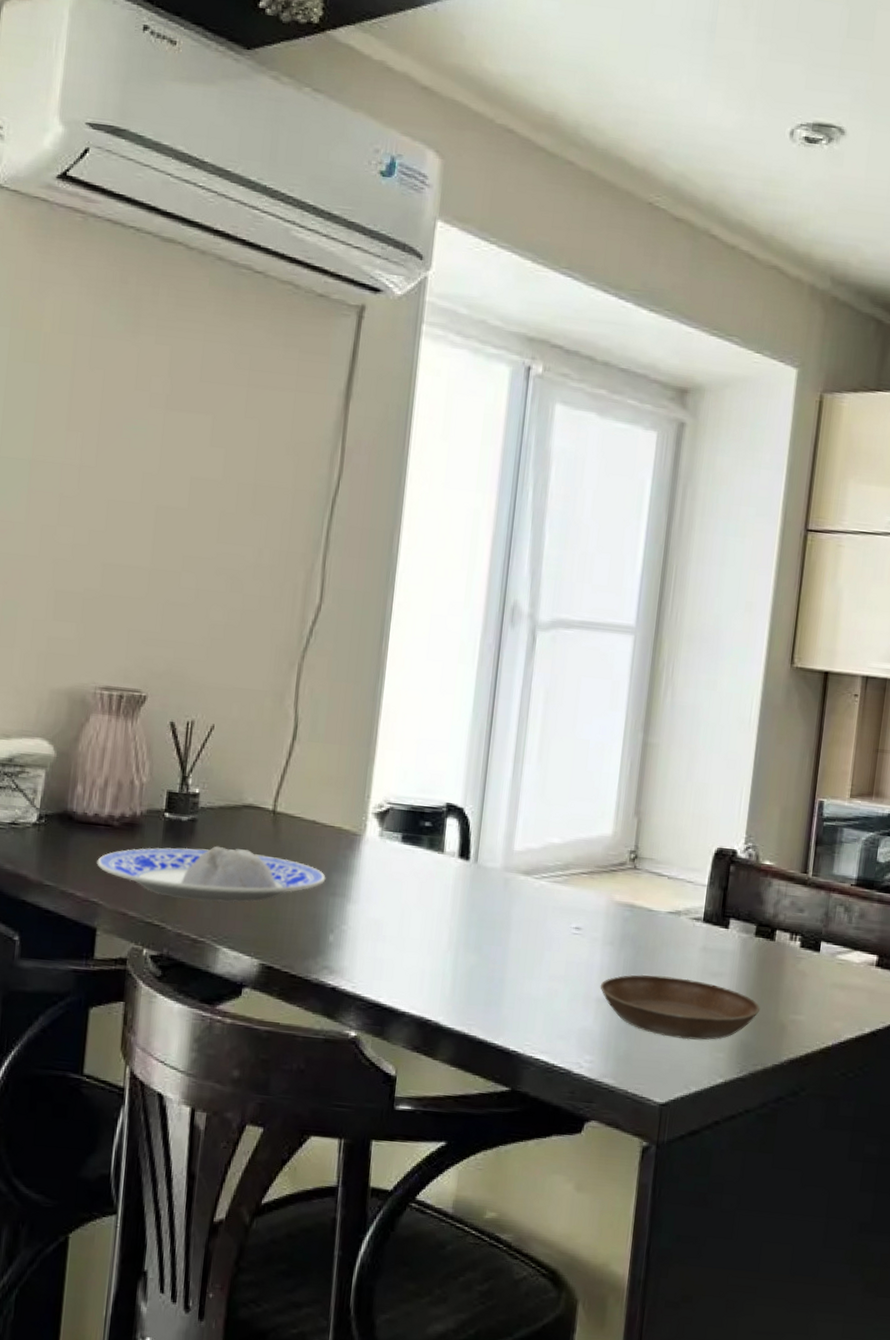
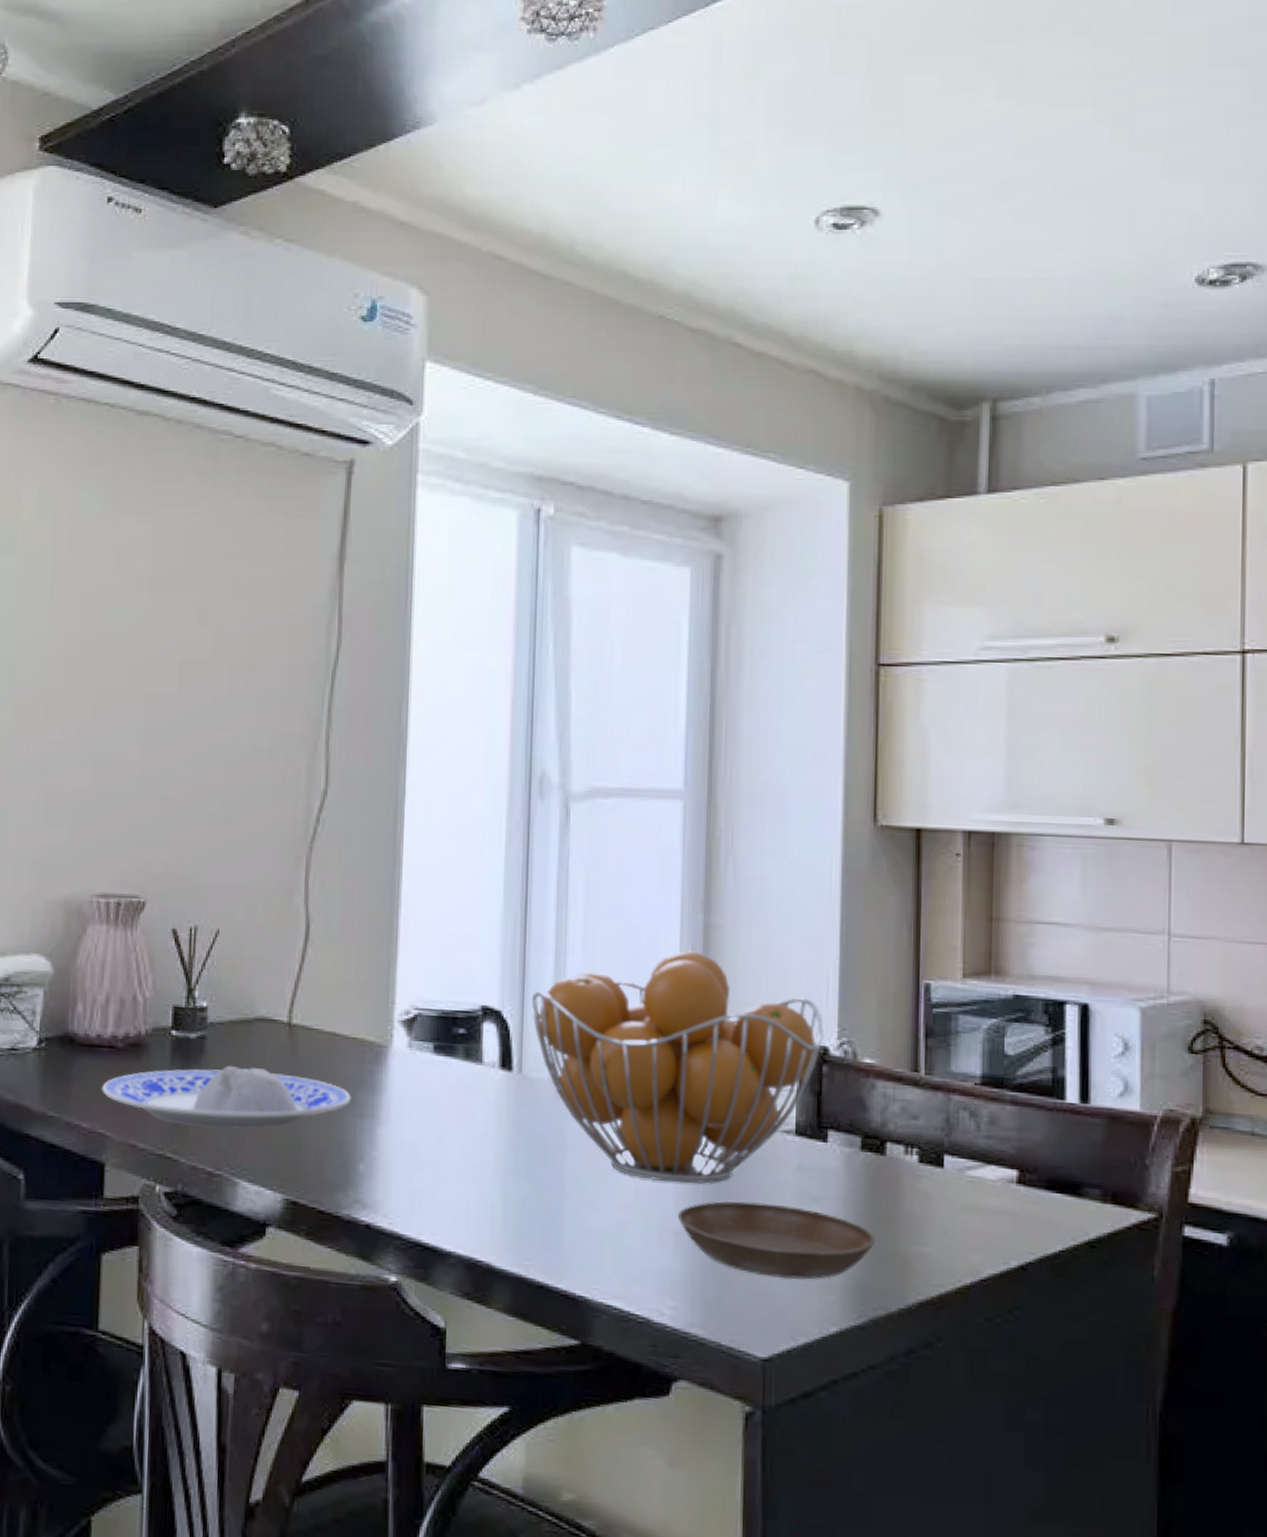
fruit basket: none [490,764,734,960] -> present [531,950,825,1184]

